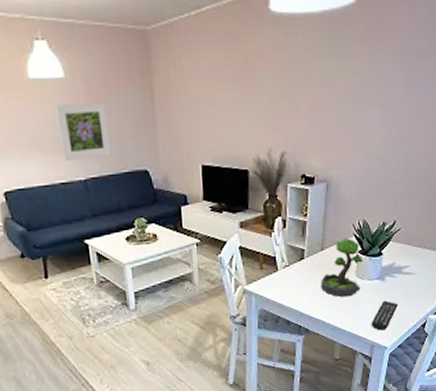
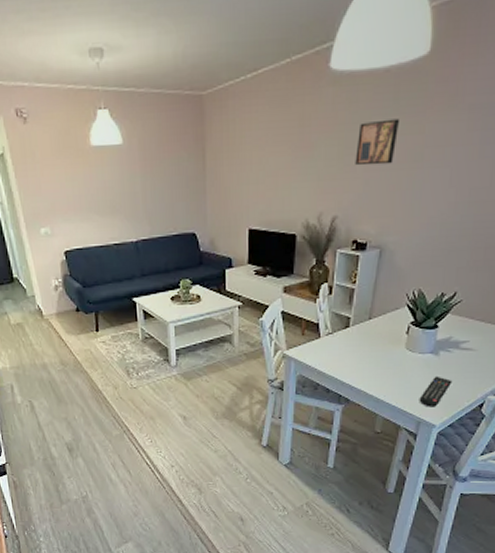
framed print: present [54,102,112,161] -> none [112,167,162,223]
wall art: none [298,60,336,104] -> present [355,118,401,166]
plant: present [321,238,363,297] -> none [366,308,415,369]

